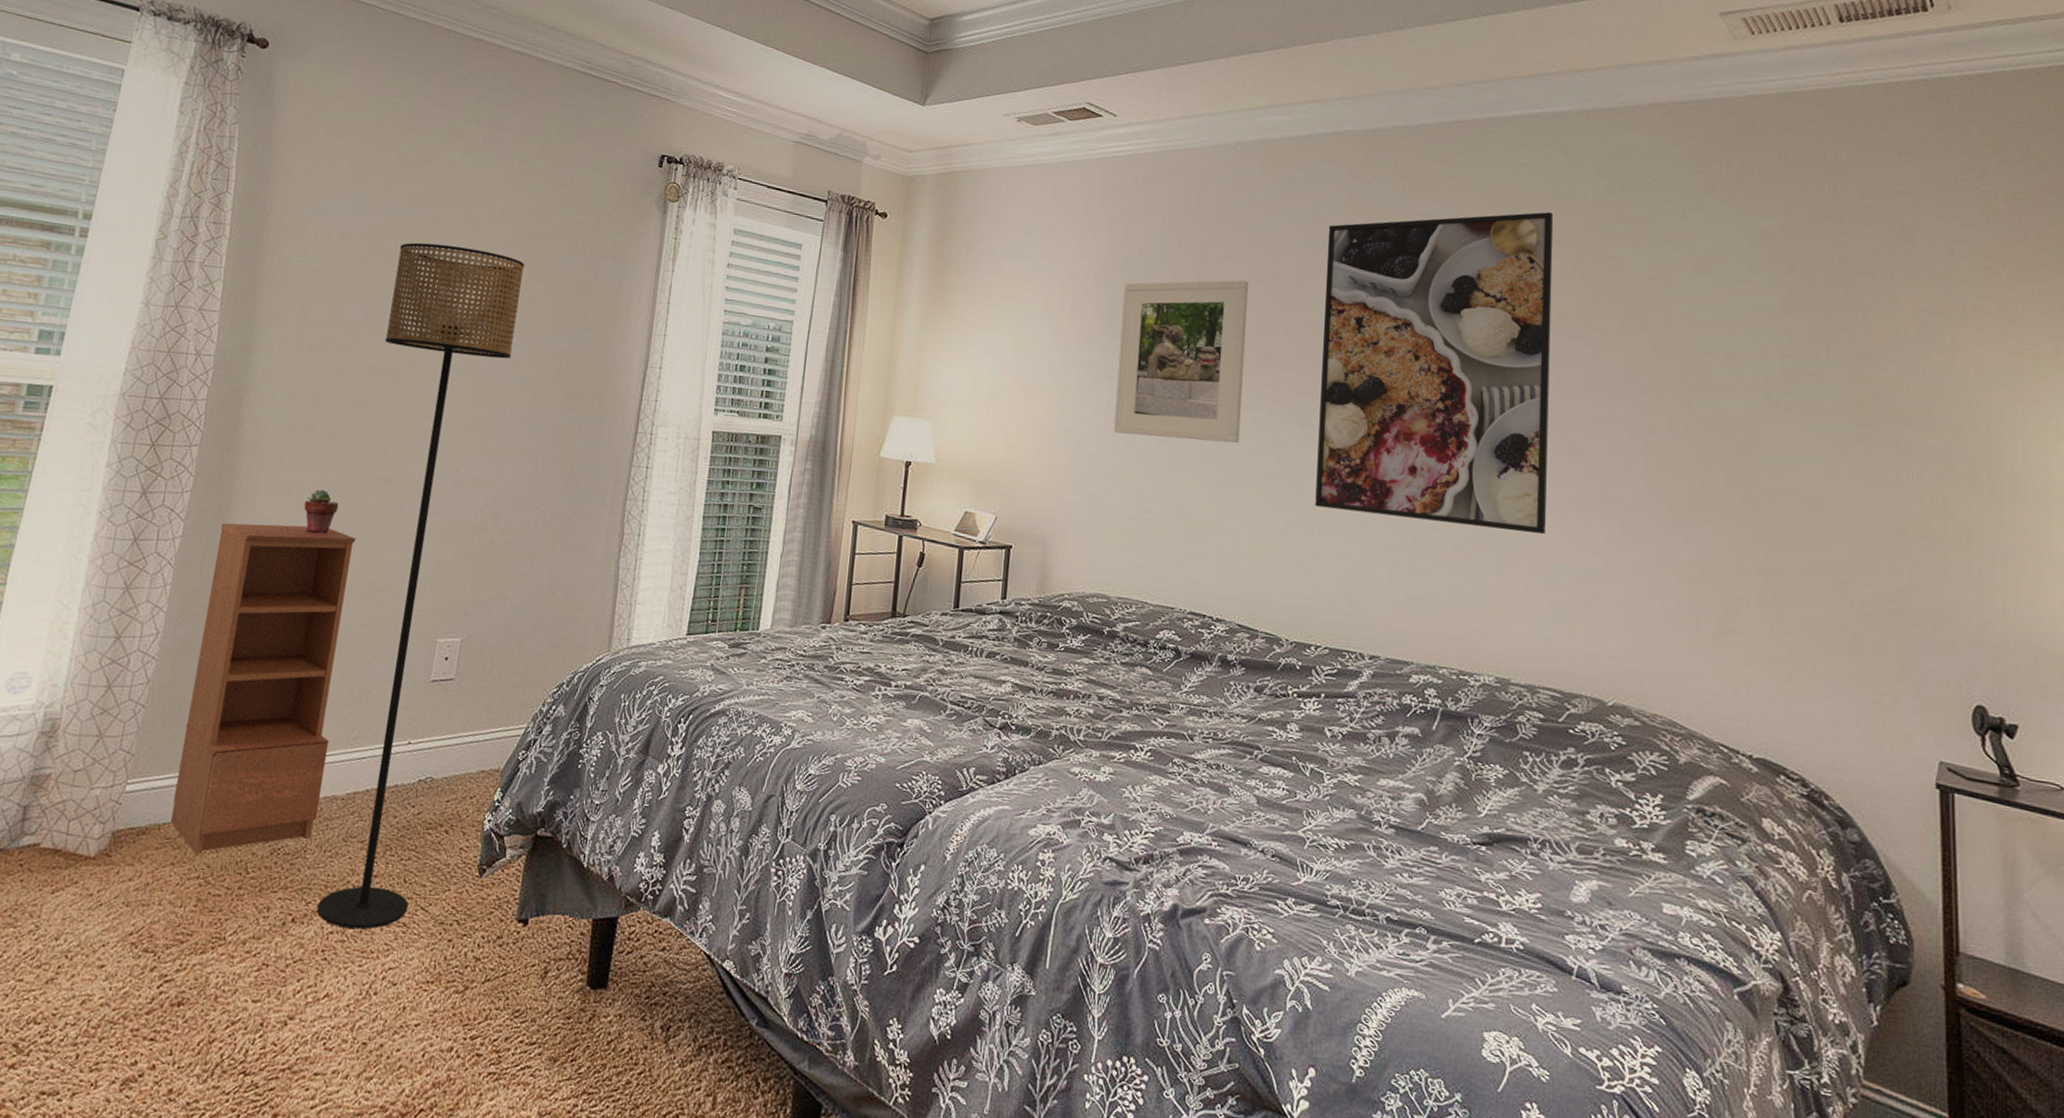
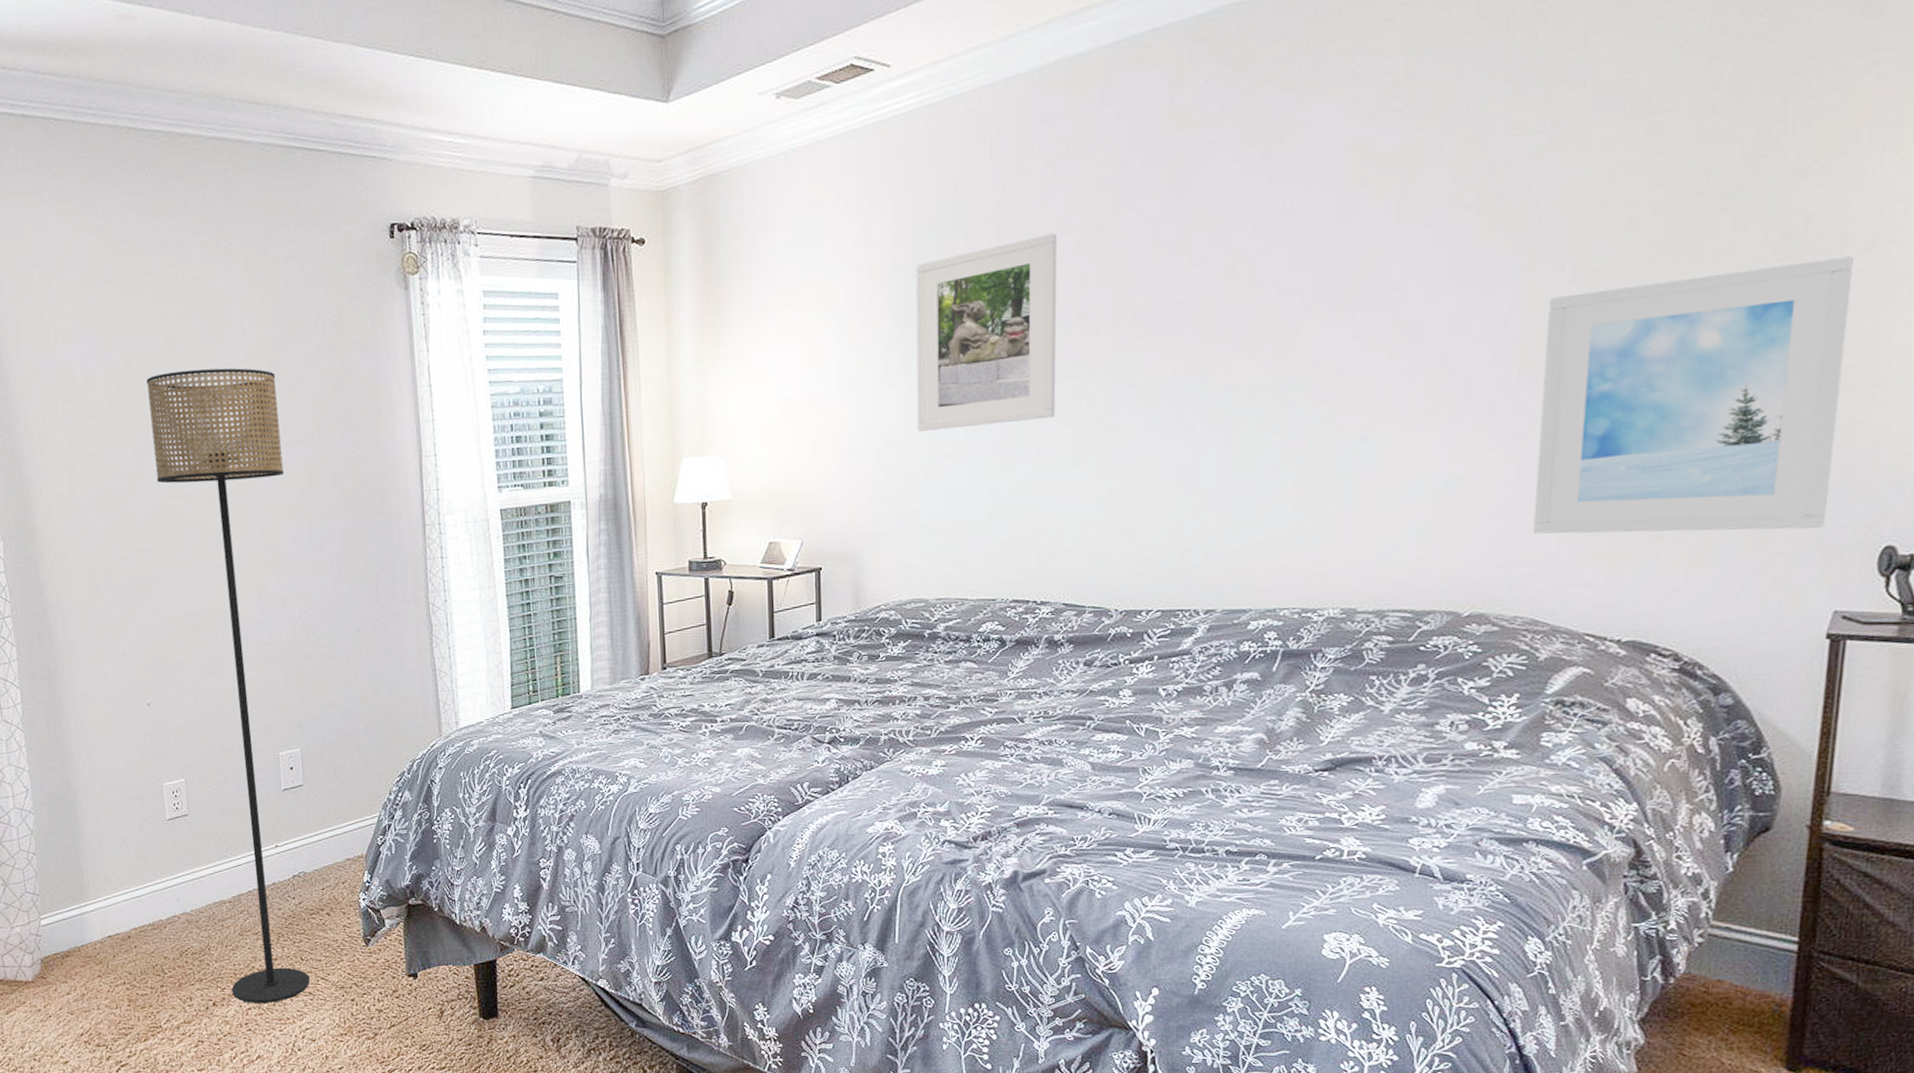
bookcase: present [170,522,356,855] -> none [54,671,212,966]
potted succulent: present [304,489,339,535] -> none [124,636,157,678]
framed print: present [1315,212,1554,535] -> none [1141,75,1421,469]
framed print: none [1666,420,1921,678] -> present [1533,256,1853,534]

